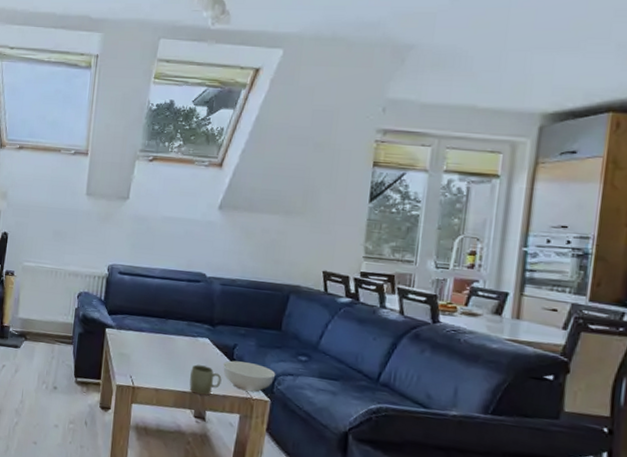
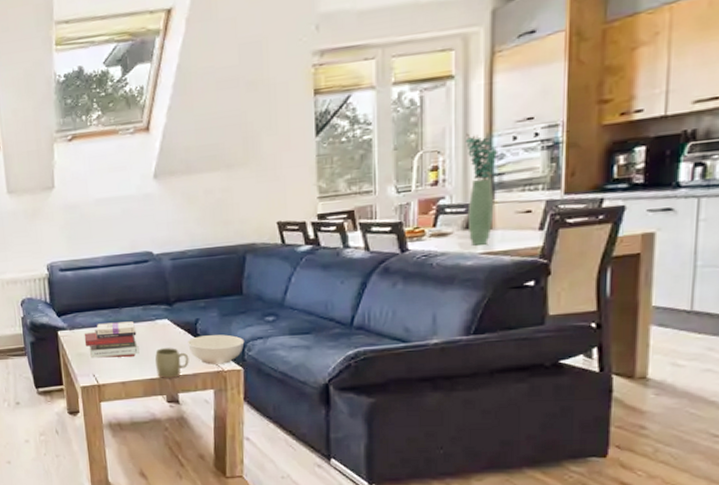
books: none [128,329,178,367] -> present [84,321,139,358]
vase: none [496,228,533,332] -> present [464,132,498,246]

